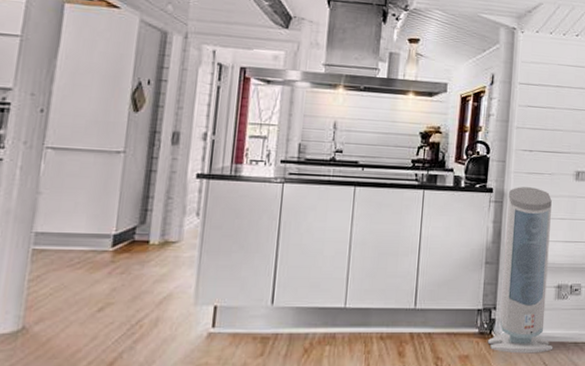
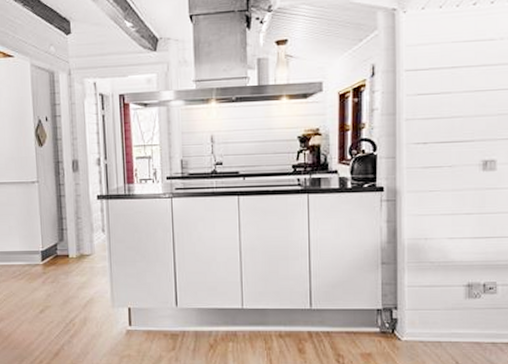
air purifier: present [487,187,553,354] -> none [390,182,467,353]

